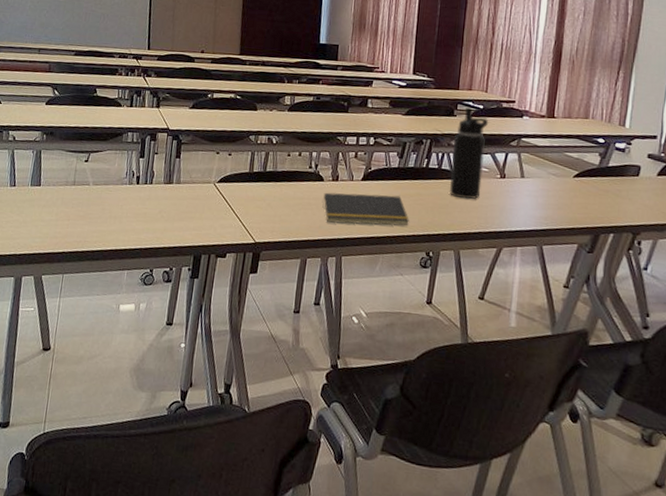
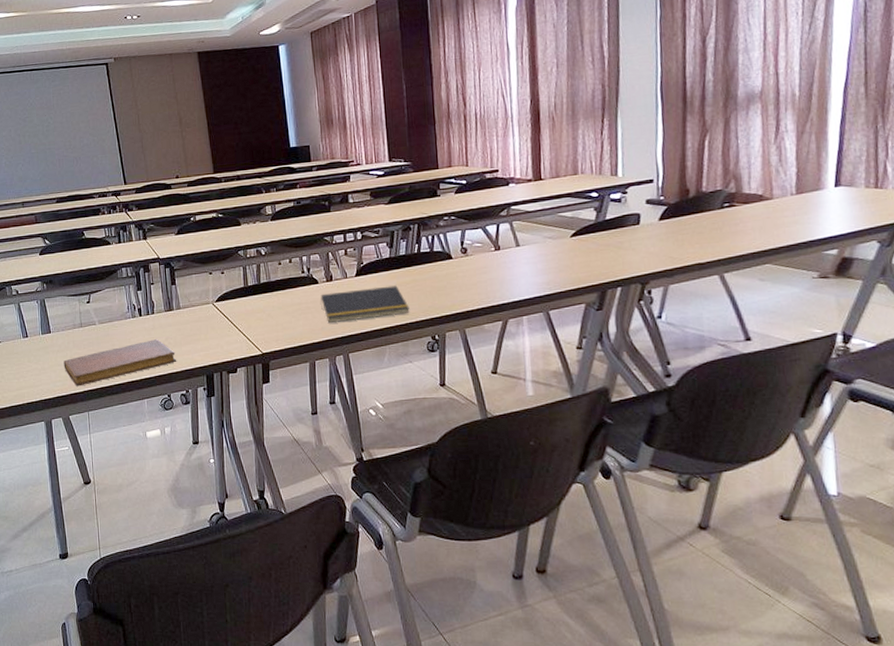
notebook: none [47,210,167,247] -> present [63,339,177,387]
water bottle: present [450,107,489,200] -> none [442,184,477,278]

